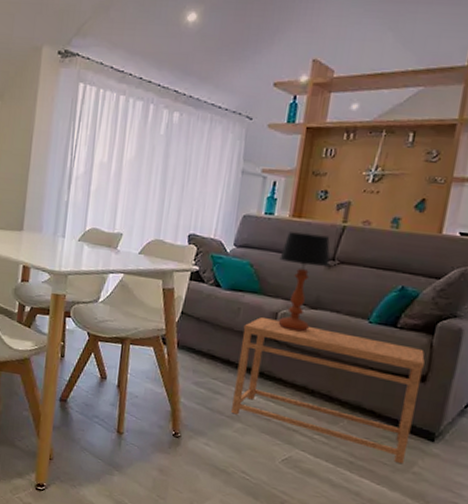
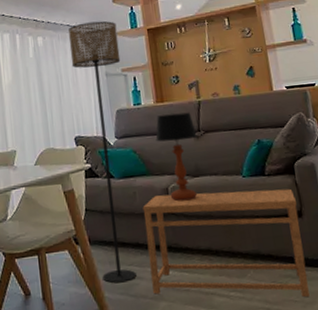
floor lamp: none [182,105,271,394] -> present [69,21,136,283]

